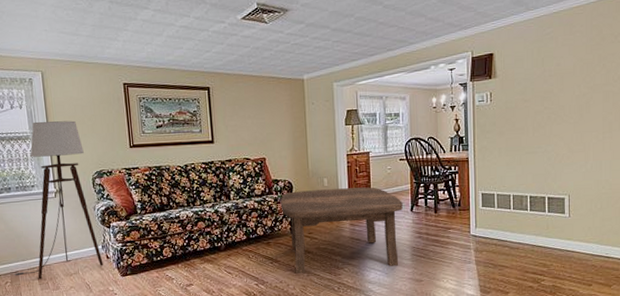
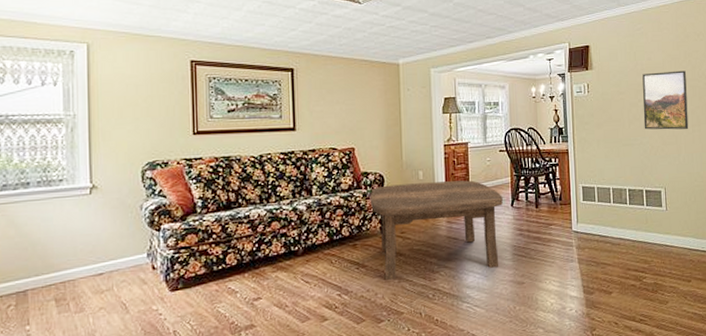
floor lamp: present [14,120,104,280] -> none [22,101,147,300]
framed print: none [549,75,599,137] -> present [642,70,689,130]

